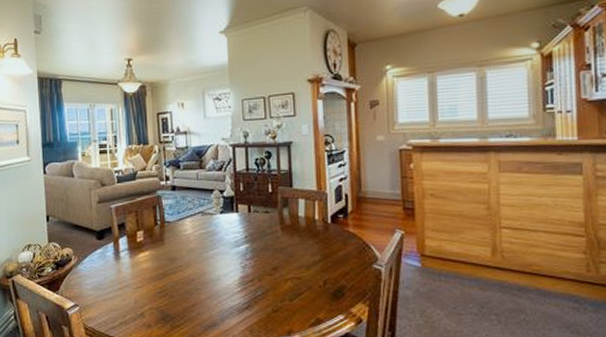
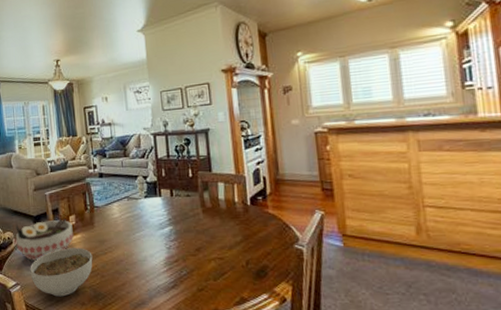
bowl: none [76,234,141,280] -> present [16,219,73,261]
bowl: none [91,266,162,319] -> present [30,248,93,297]

